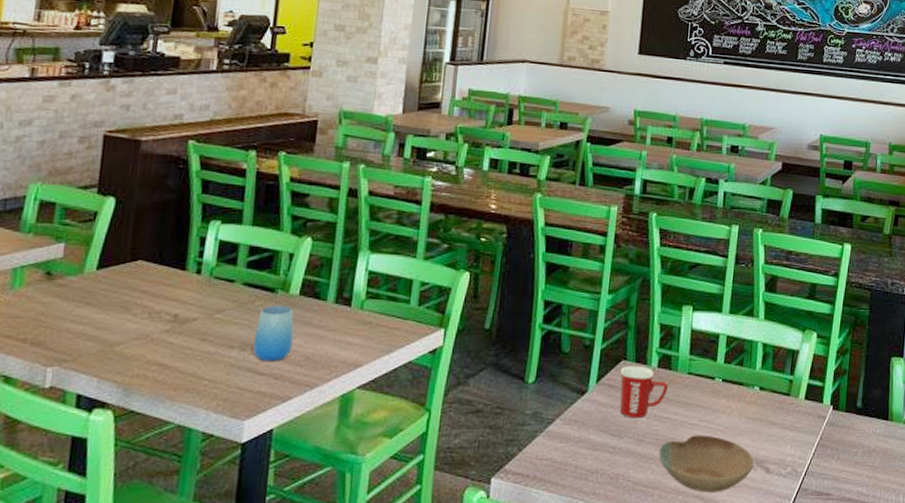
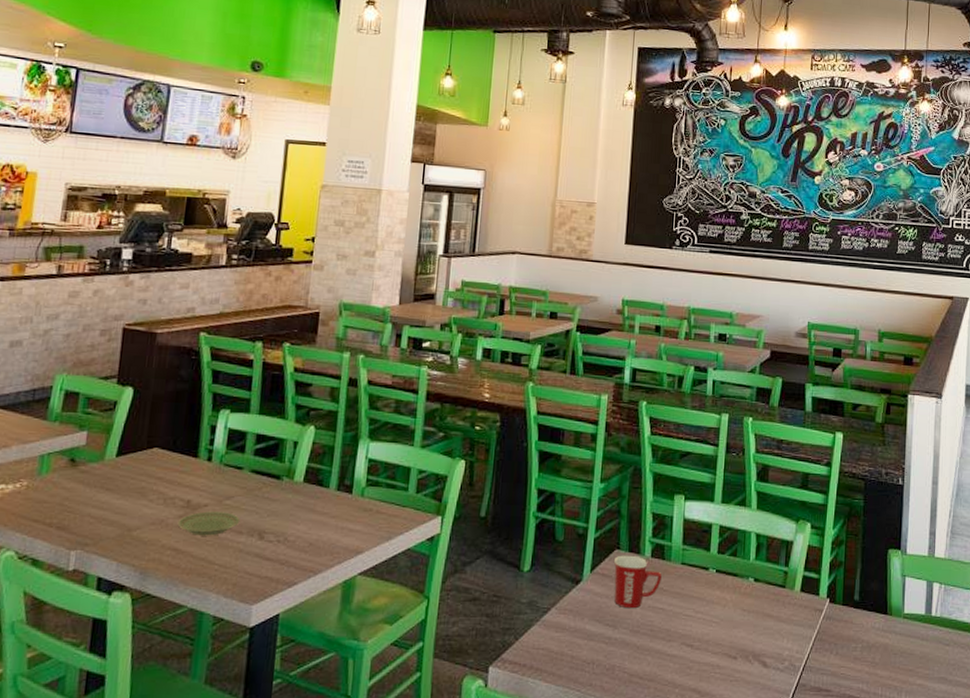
plate: none [164,325,232,351] -> present [177,511,241,536]
cup: present [253,305,294,362] -> none [260,492,299,548]
bowl: present [658,435,754,493] -> none [653,626,750,686]

